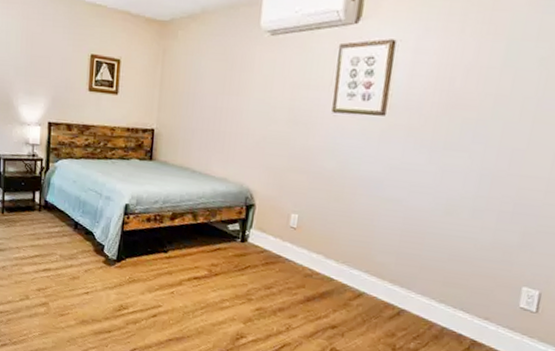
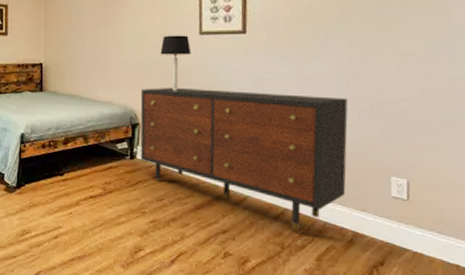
dresser: none [252,167,489,333] -> present [140,87,348,231]
table lamp: none [286,109,321,173] -> present [160,35,191,91]

